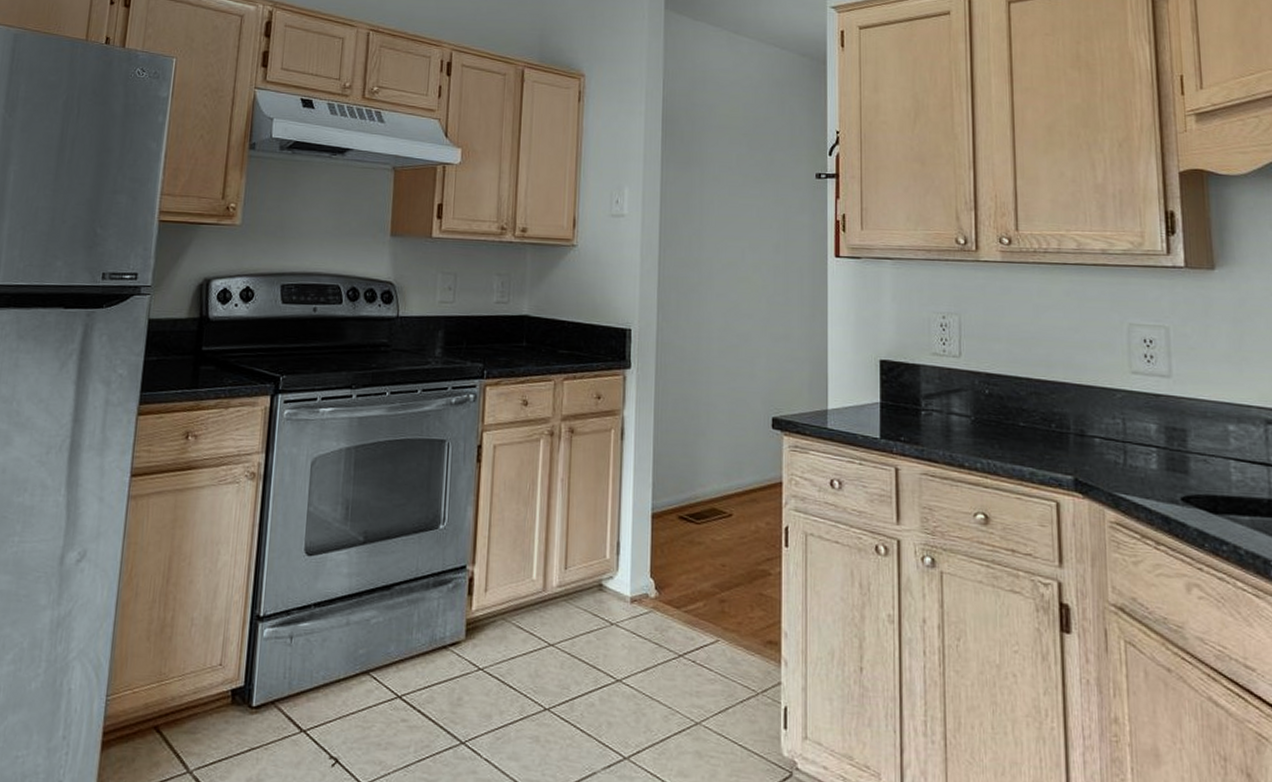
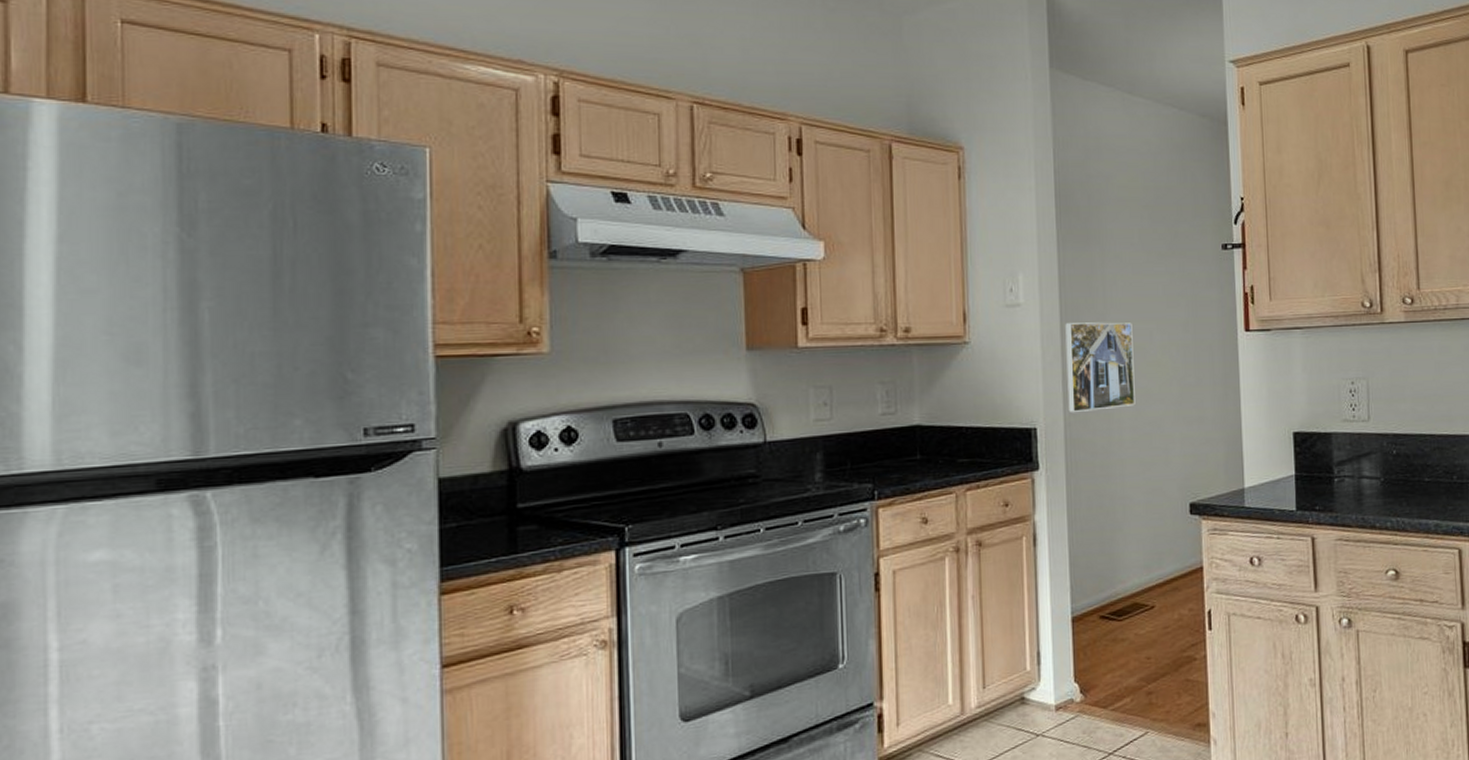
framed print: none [661,235,726,319] -> present [1065,322,1135,413]

